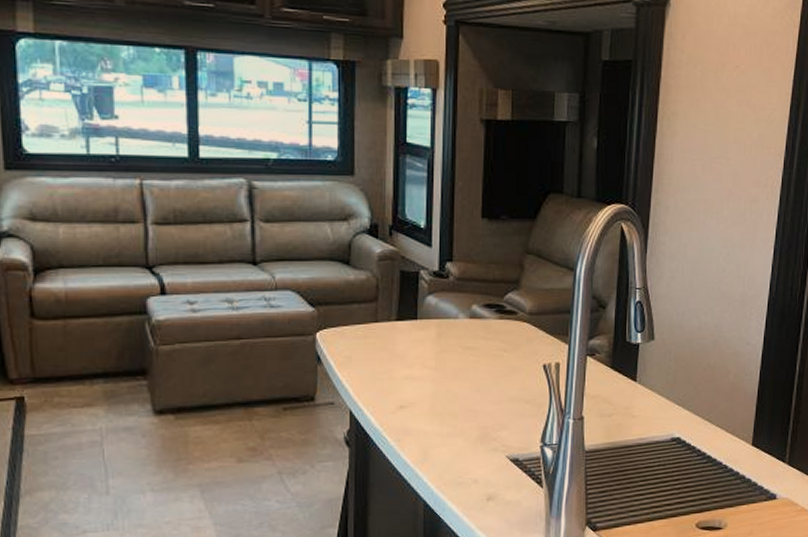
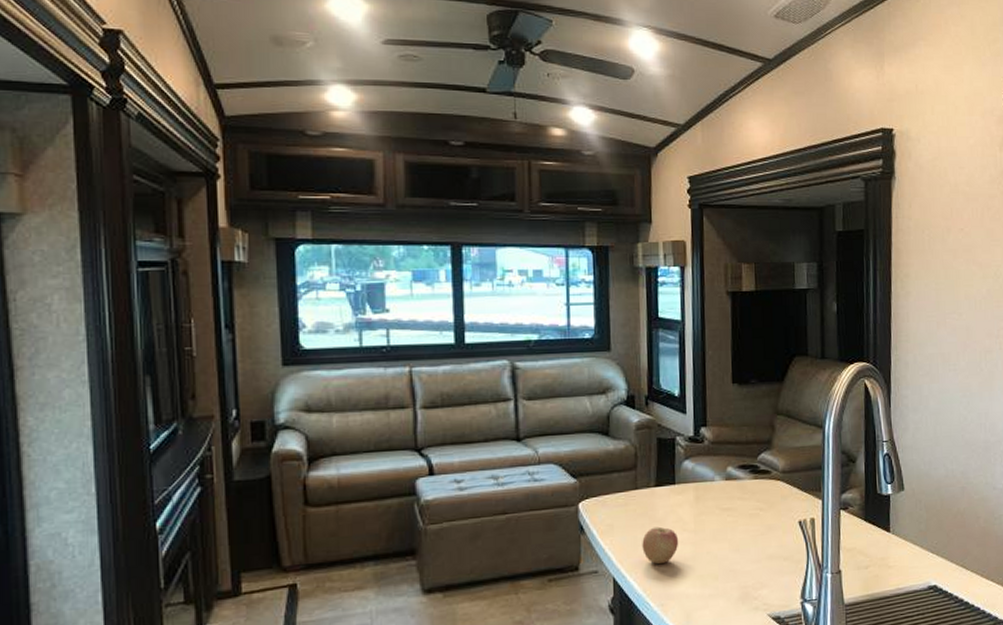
apple: none [381,361,419,400] -> present [642,526,679,565]

